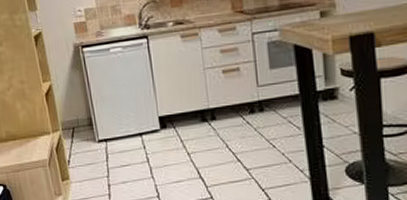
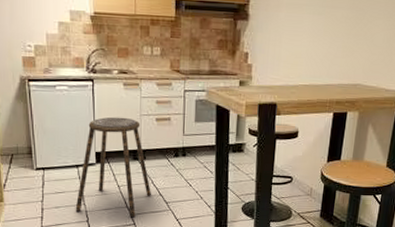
stool: none [143,73,227,189] -> present [75,117,151,217]

